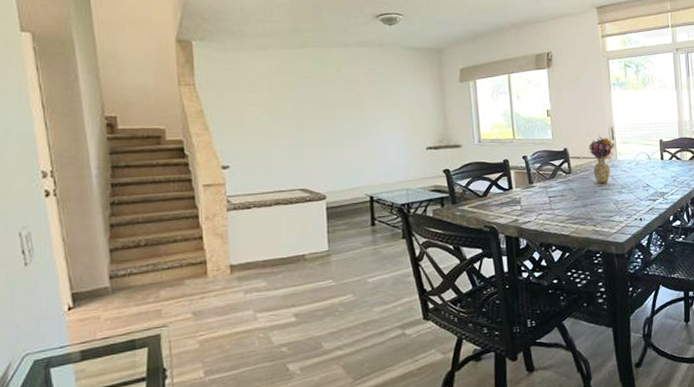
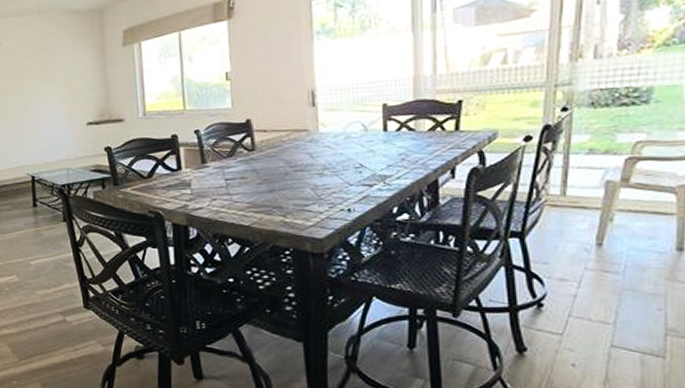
flower arrangement: present [588,135,615,184] -> none [279,101,317,164]

